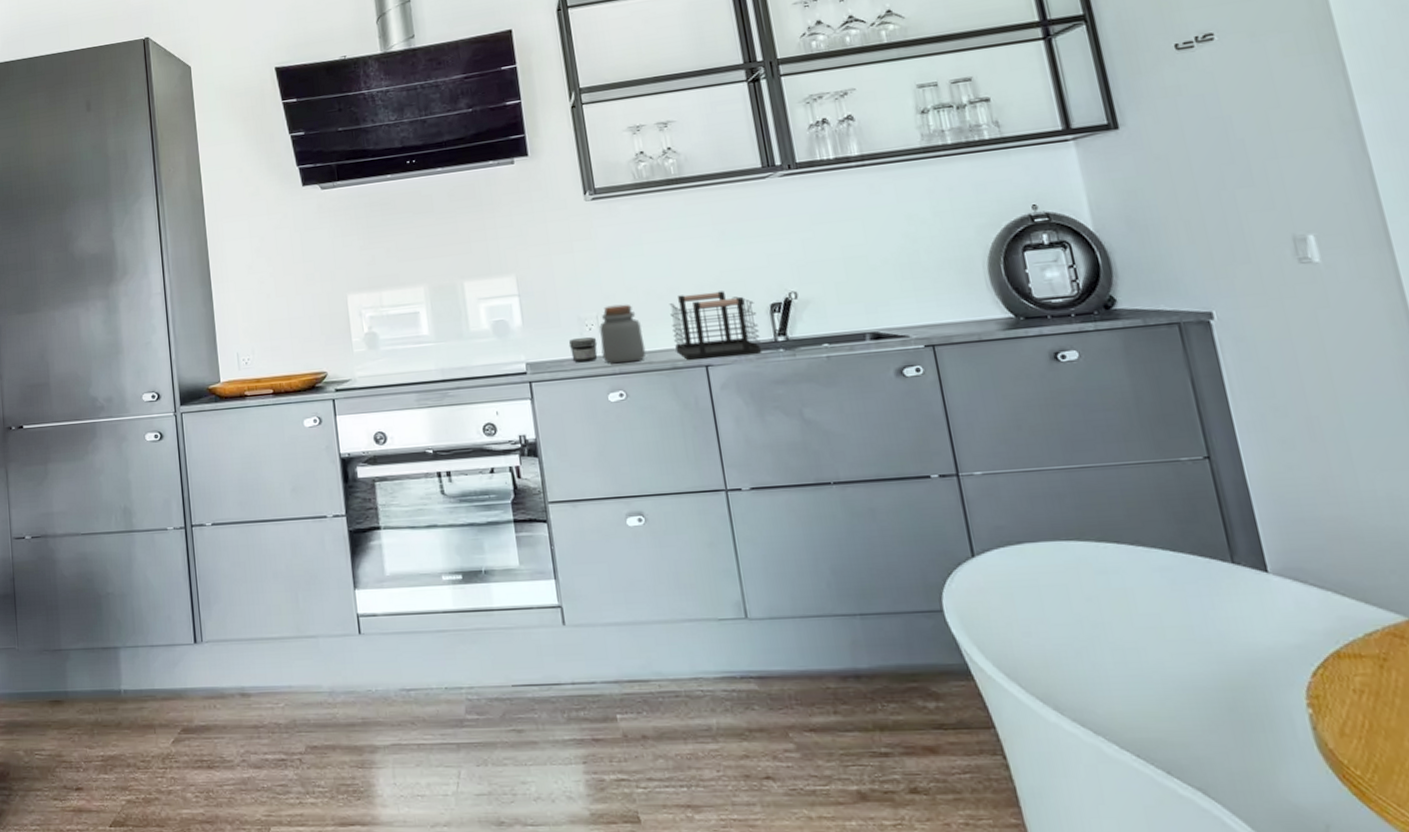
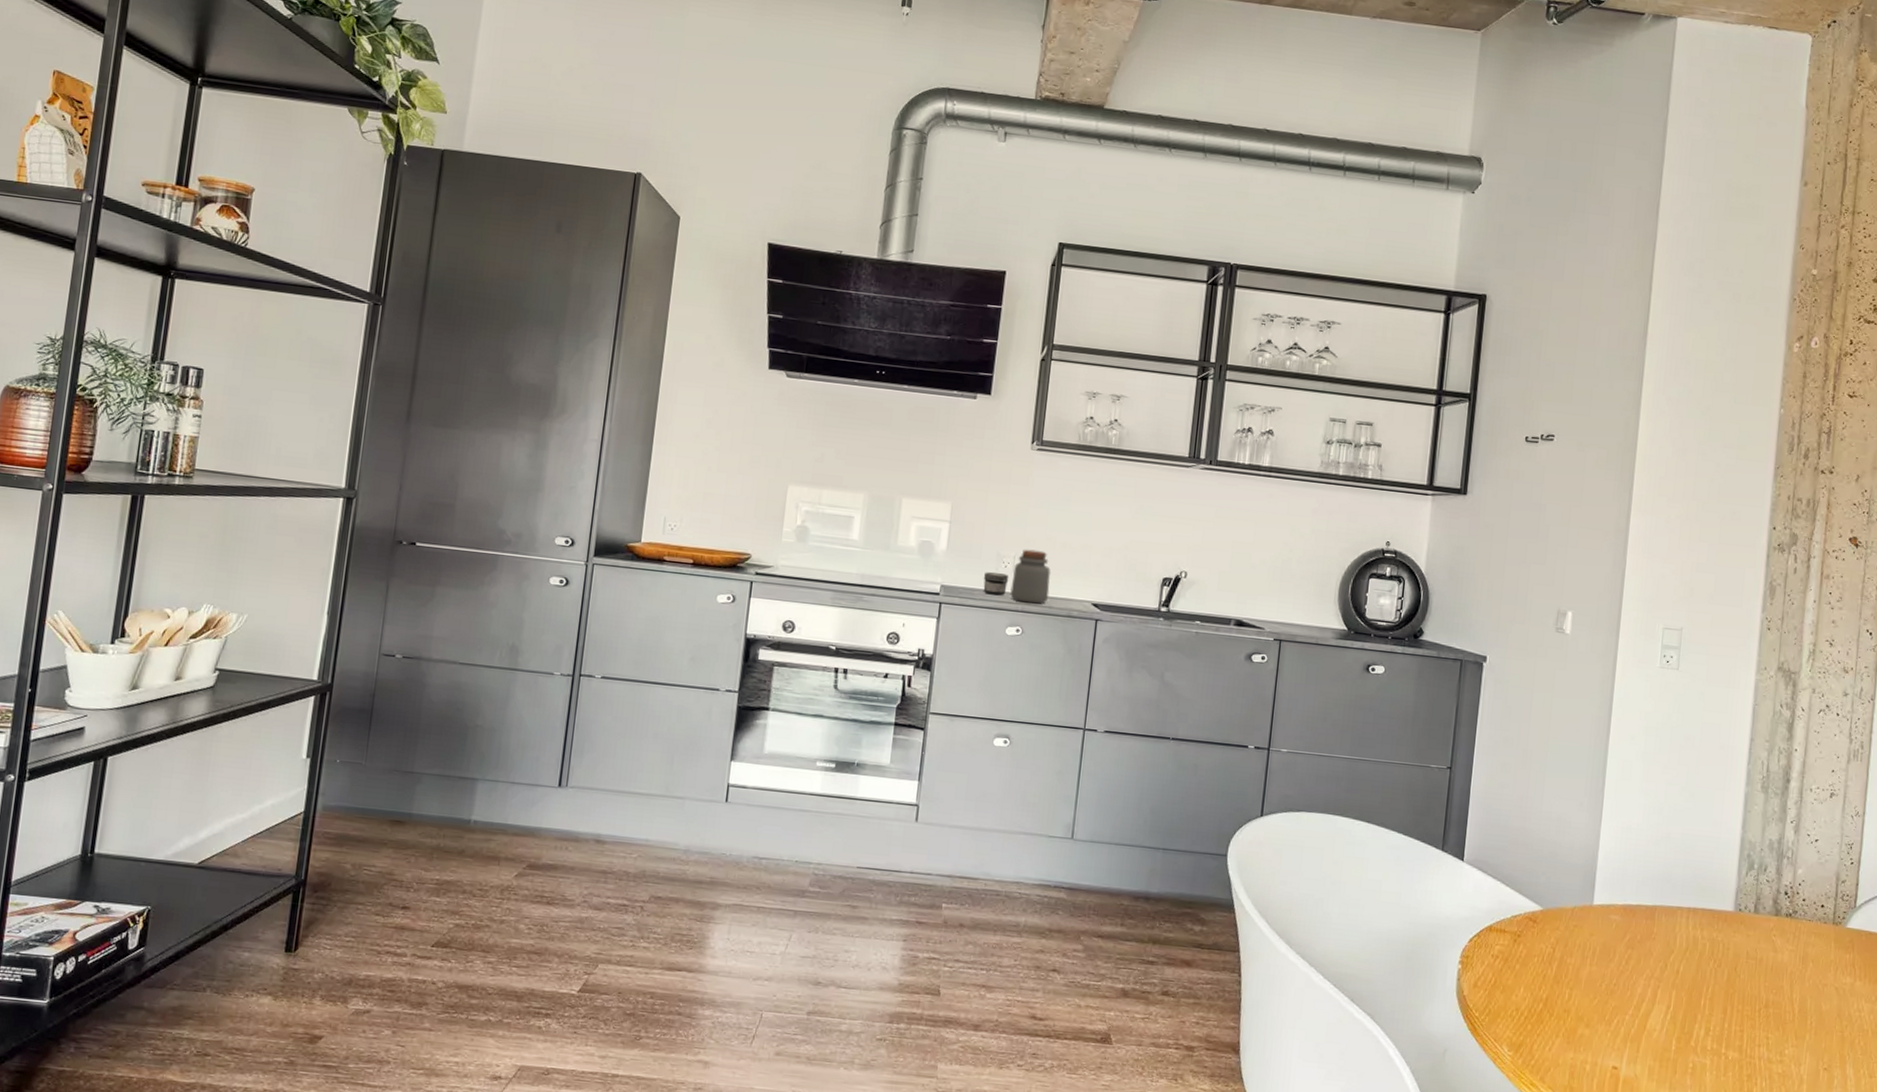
dish rack: present [669,291,763,361] -> none [1074,553,1150,619]

